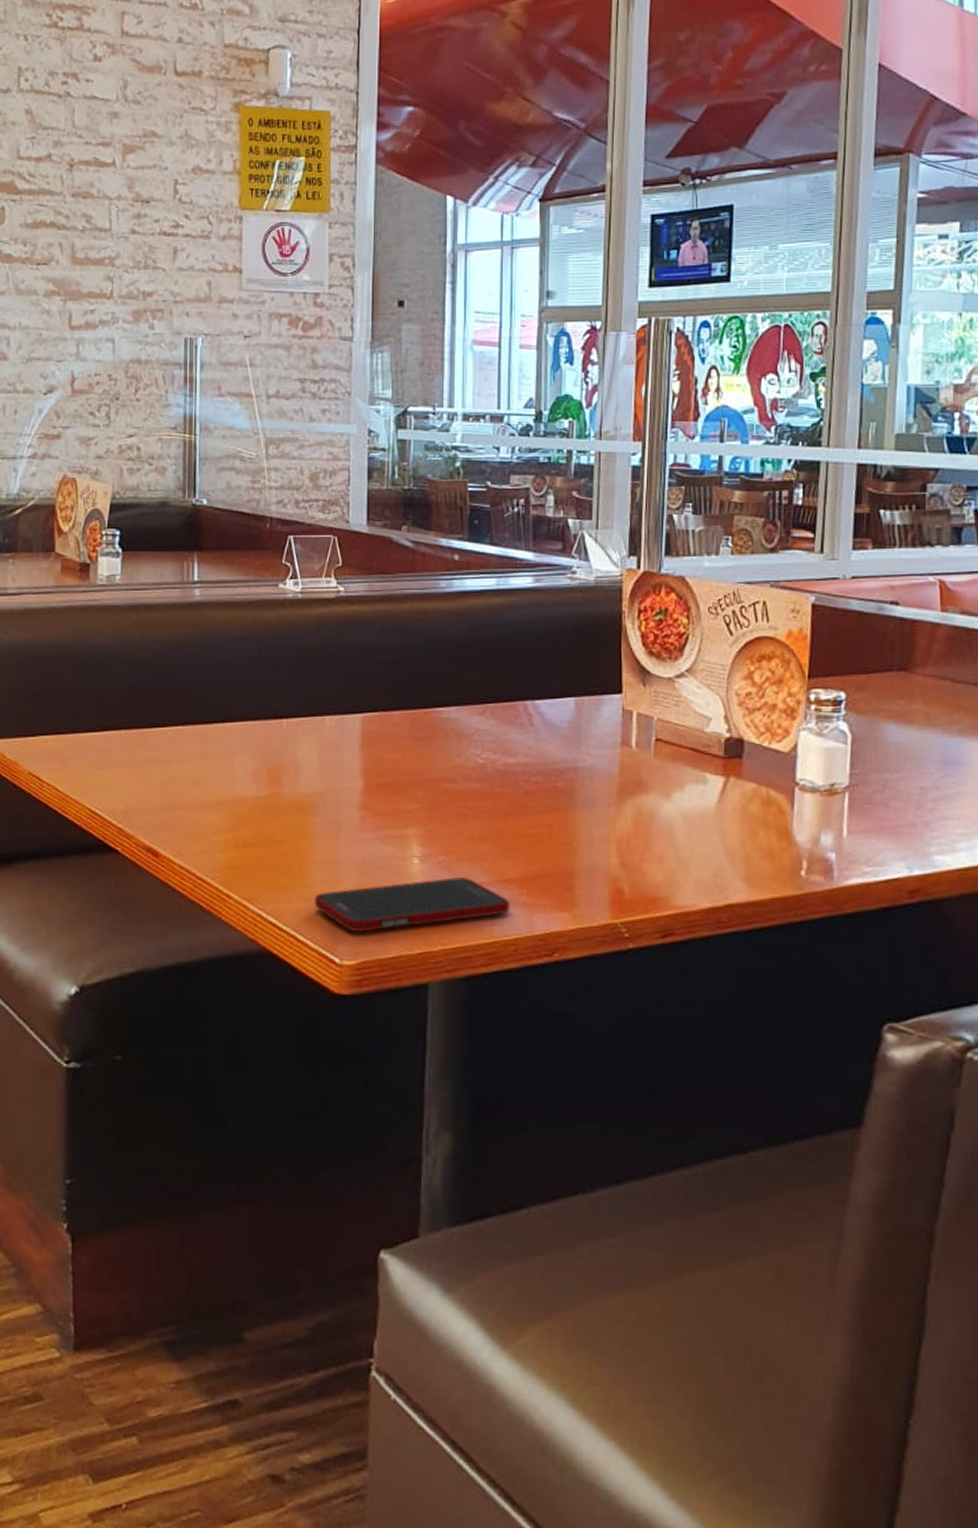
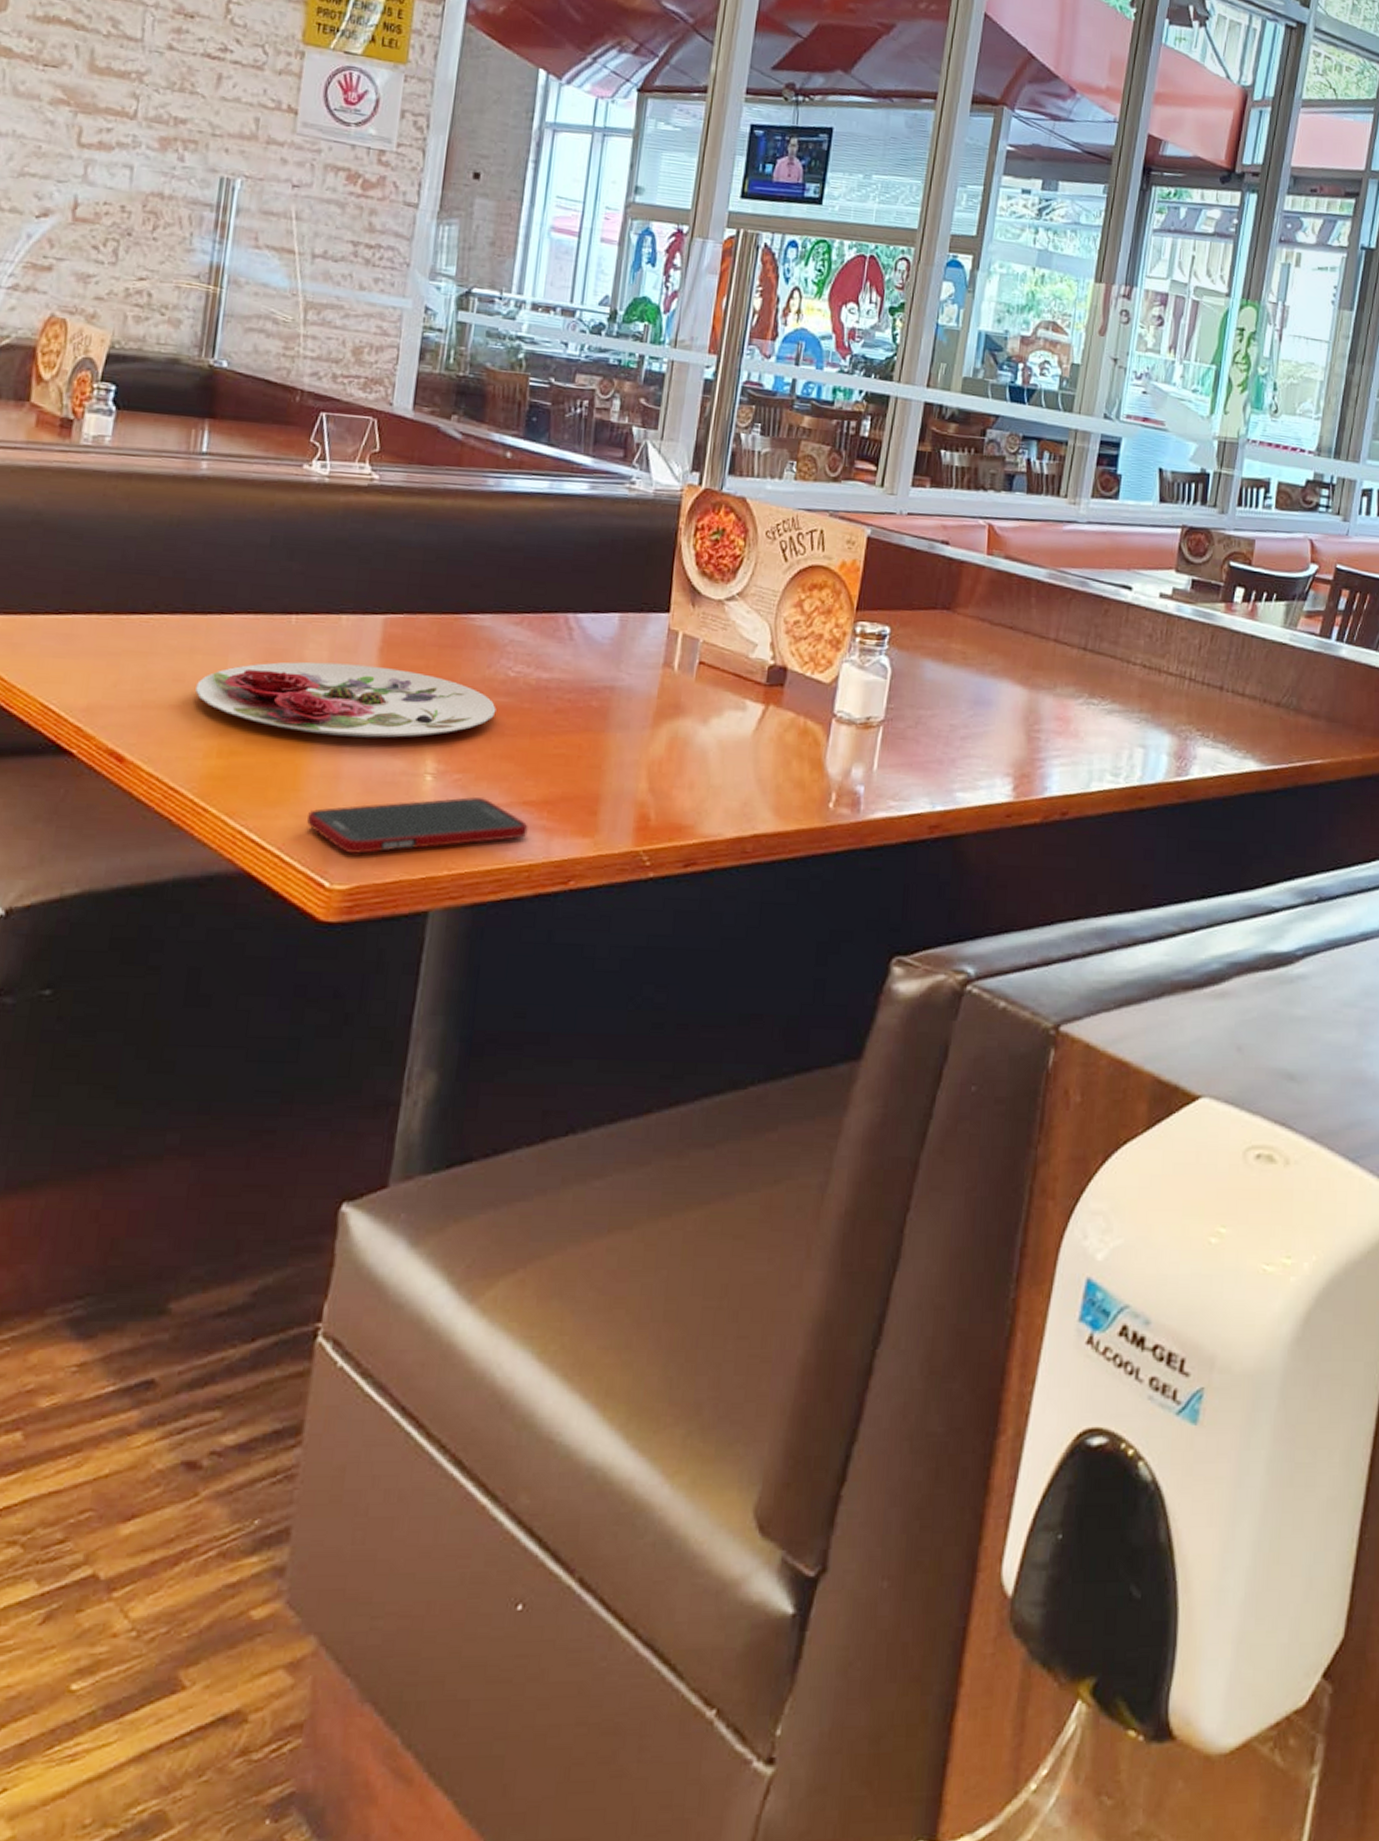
plate: none [210,760,470,826] -> present [195,661,496,738]

